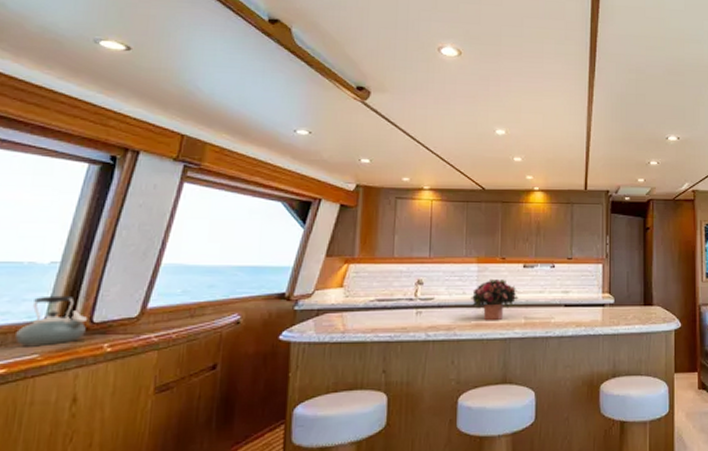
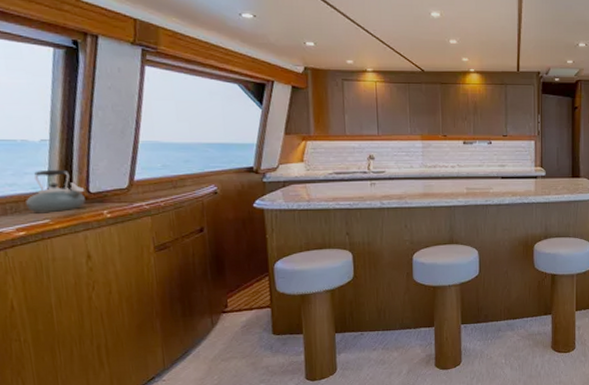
bouquet: present [471,278,518,321] -> none [418,154,460,191]

